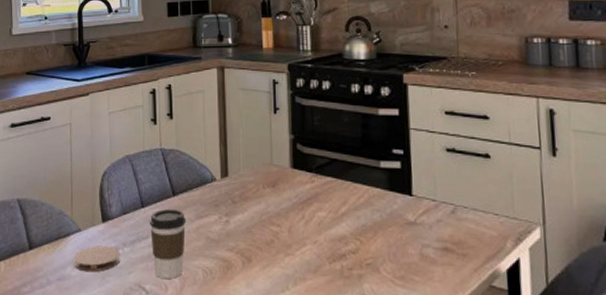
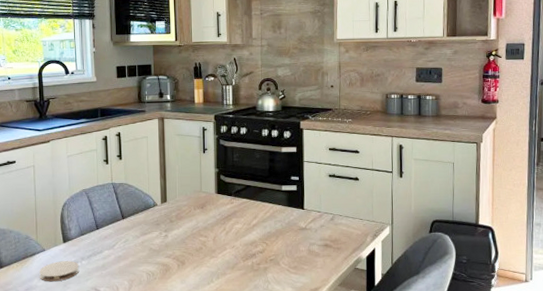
coffee cup: present [149,208,187,279] -> none [103,229,134,282]

